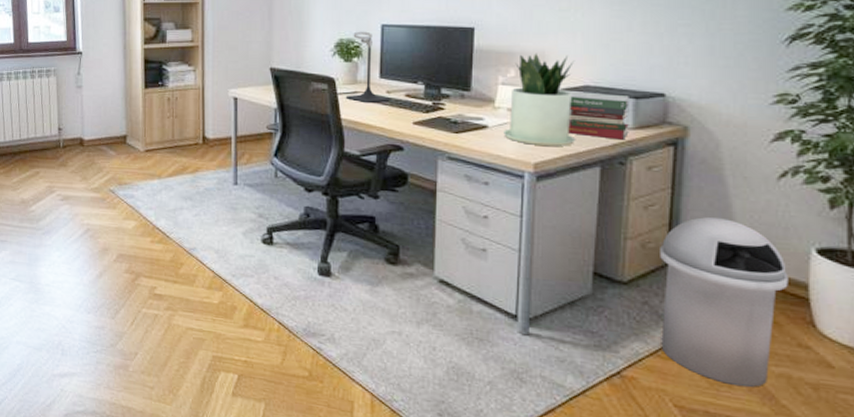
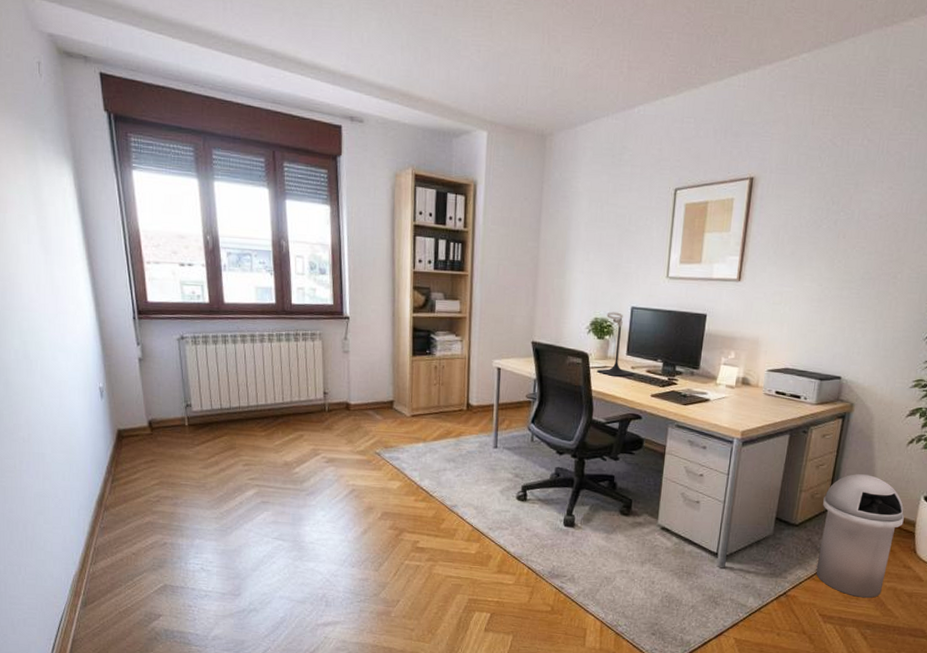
planter: present [504,53,576,146] -> none [721,339,781,418]
books: present [568,91,629,140] -> none [769,372,816,413]

